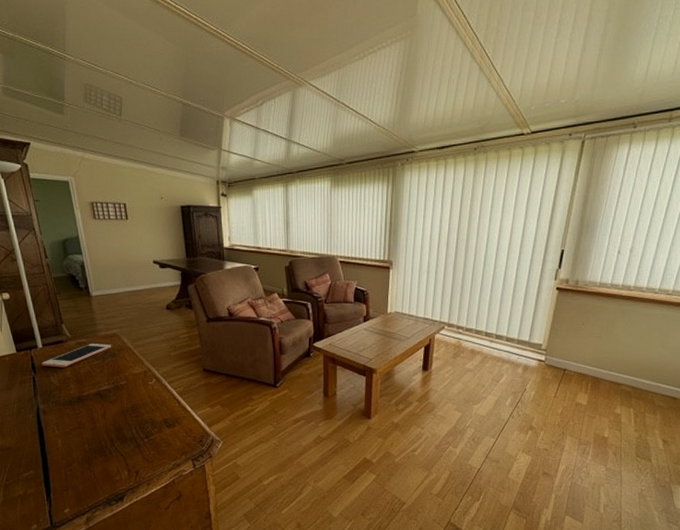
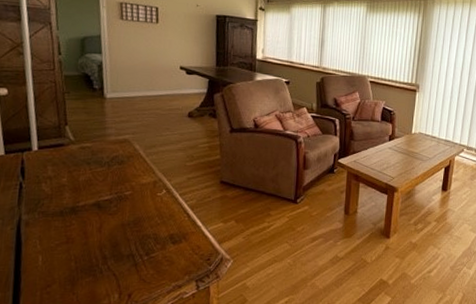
cell phone: present [41,344,111,368] -> none [33,149,120,174]

